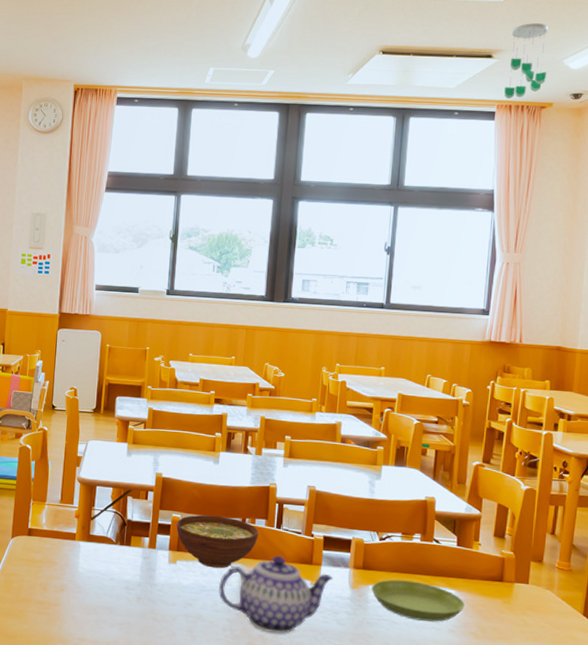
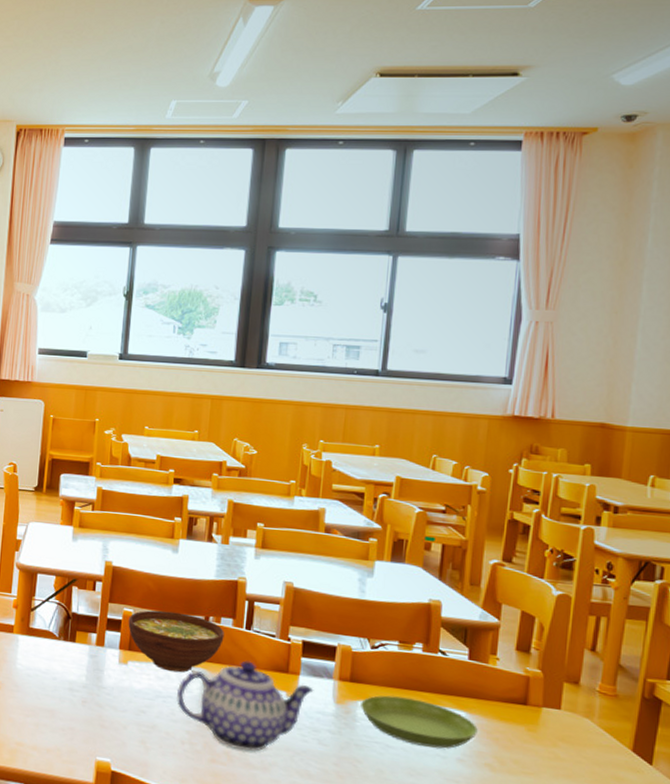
ceiling mobile: present [504,23,549,99] -> none [534,32,593,124]

